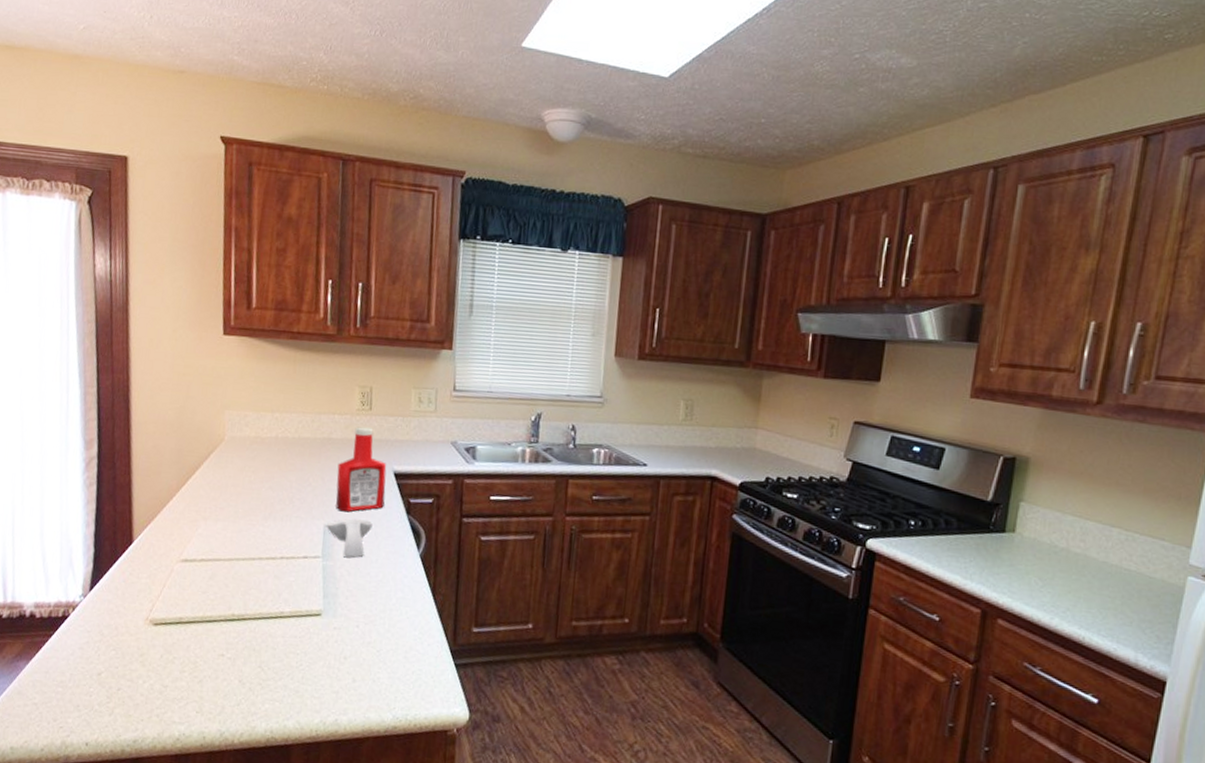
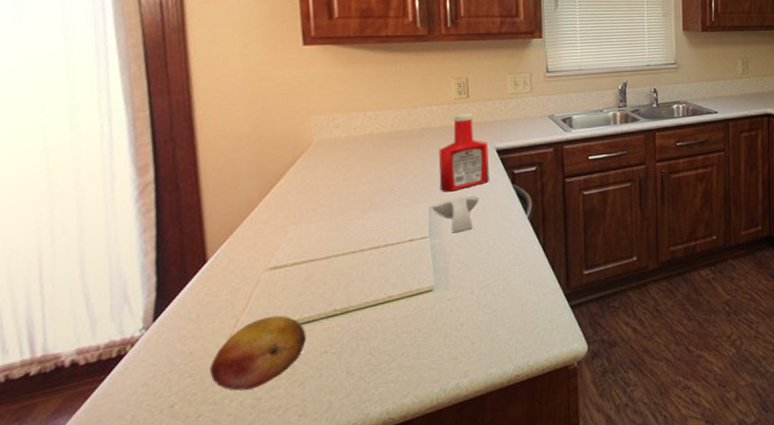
fruit: none [129,607,208,675] -> present [210,315,306,391]

